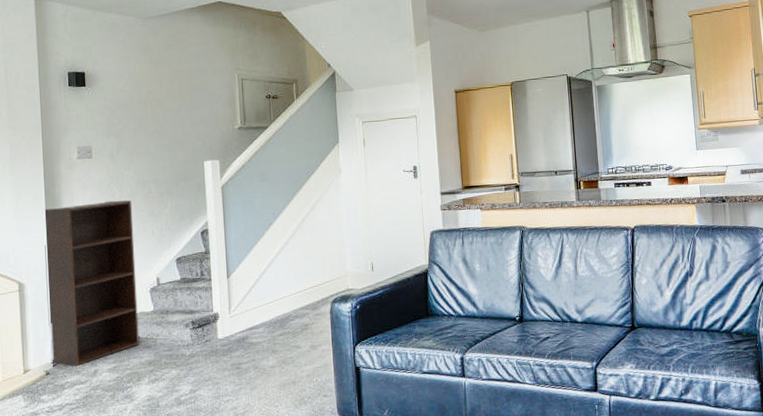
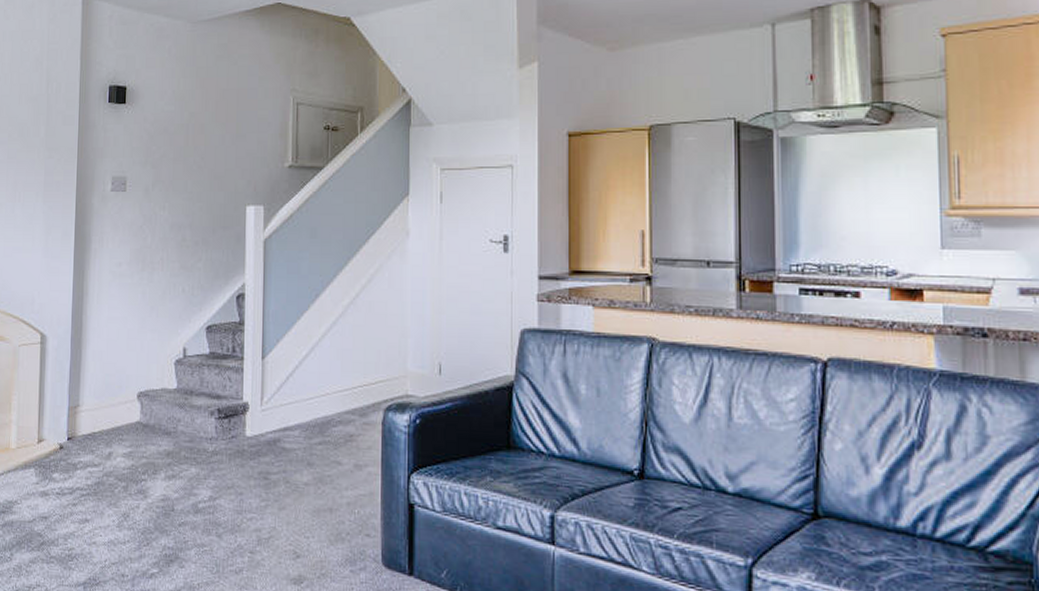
shelf: present [45,200,140,367] -> none [65,246,164,445]

